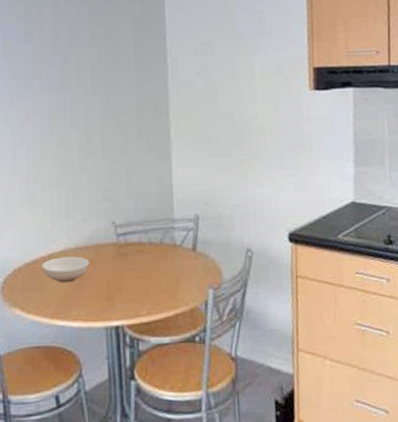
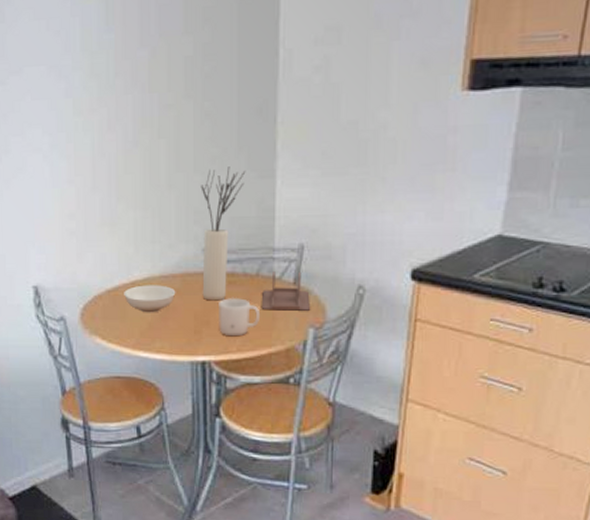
vase: none [108,151,146,269] -> present [200,166,246,301]
mug: none [128,264,166,301] -> present [219,297,261,337]
napkin holder: none [166,238,208,275] -> present [261,271,310,311]

